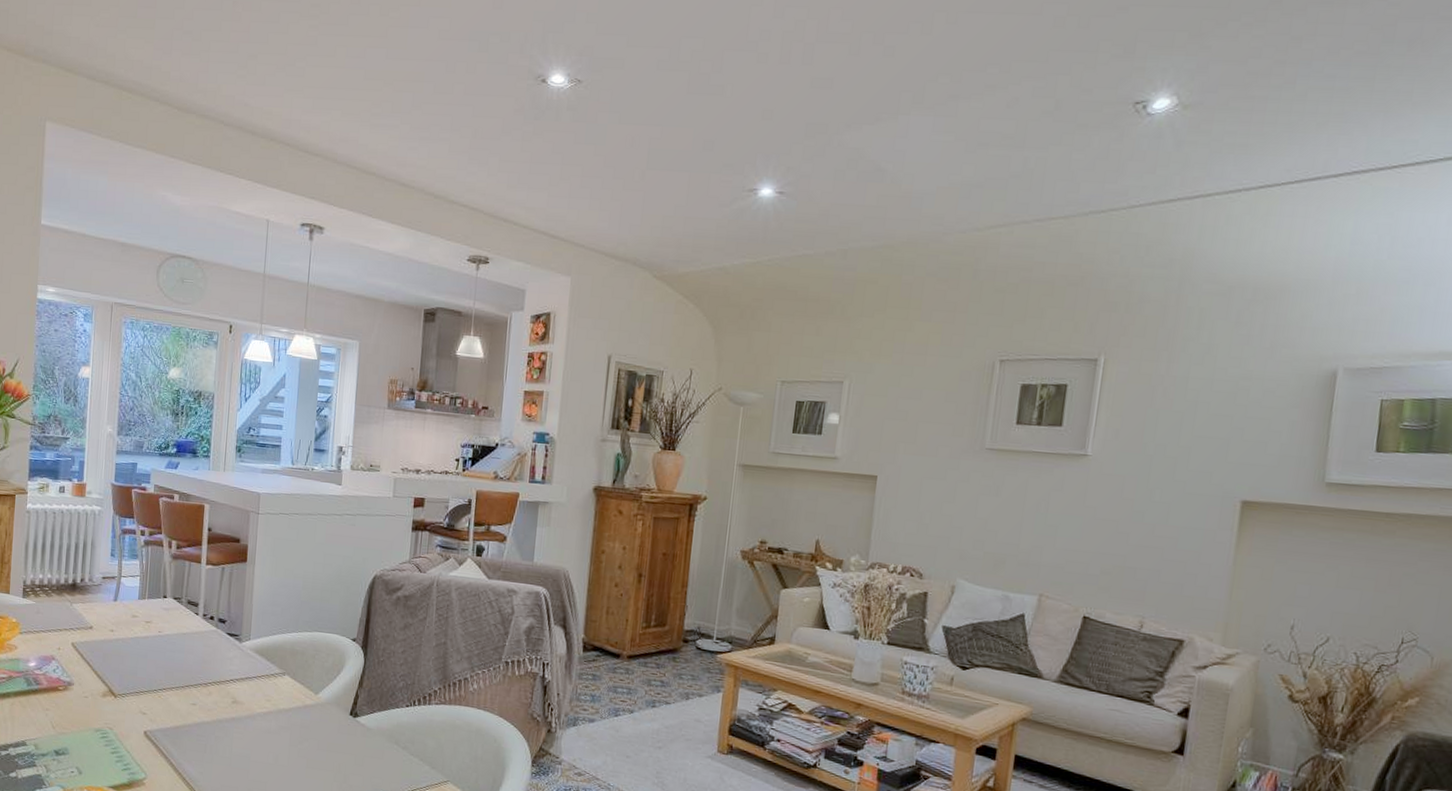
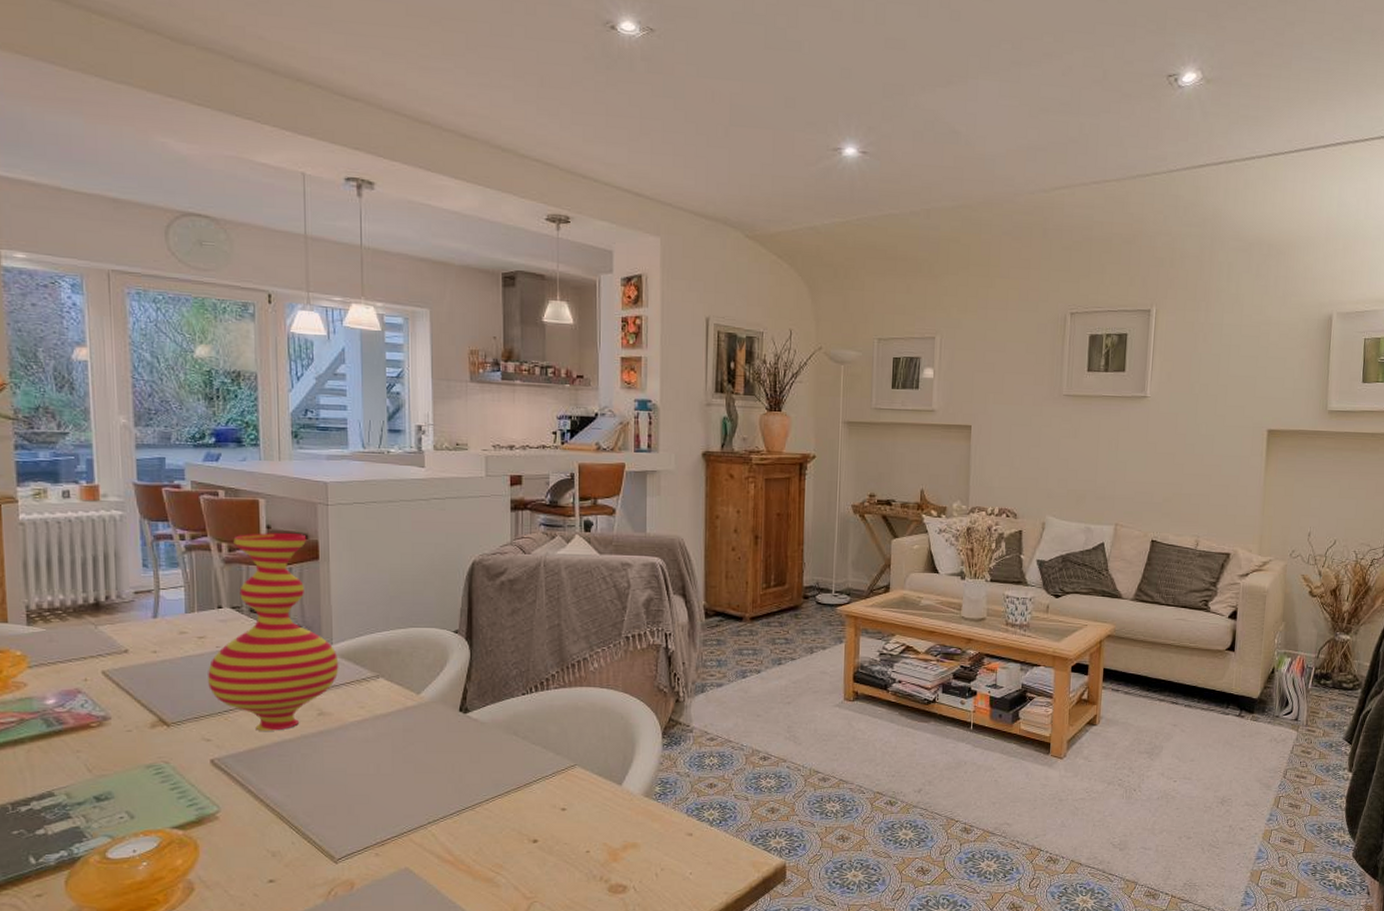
vase: none [149,534,254,713] -> present [208,533,339,731]

